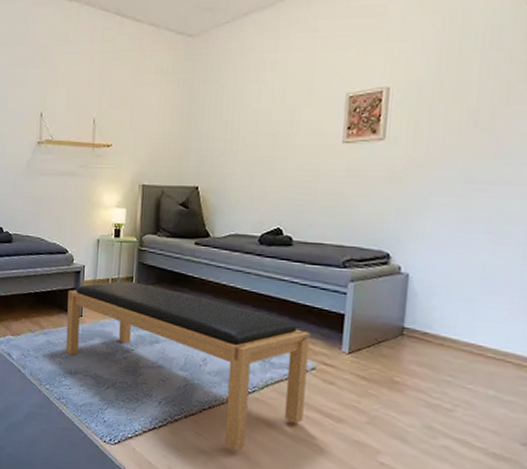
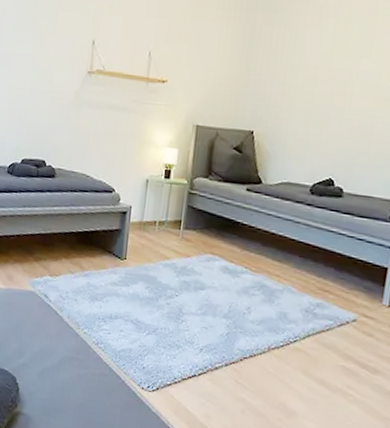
bench: present [65,281,310,451] -> none [106,224,353,400]

